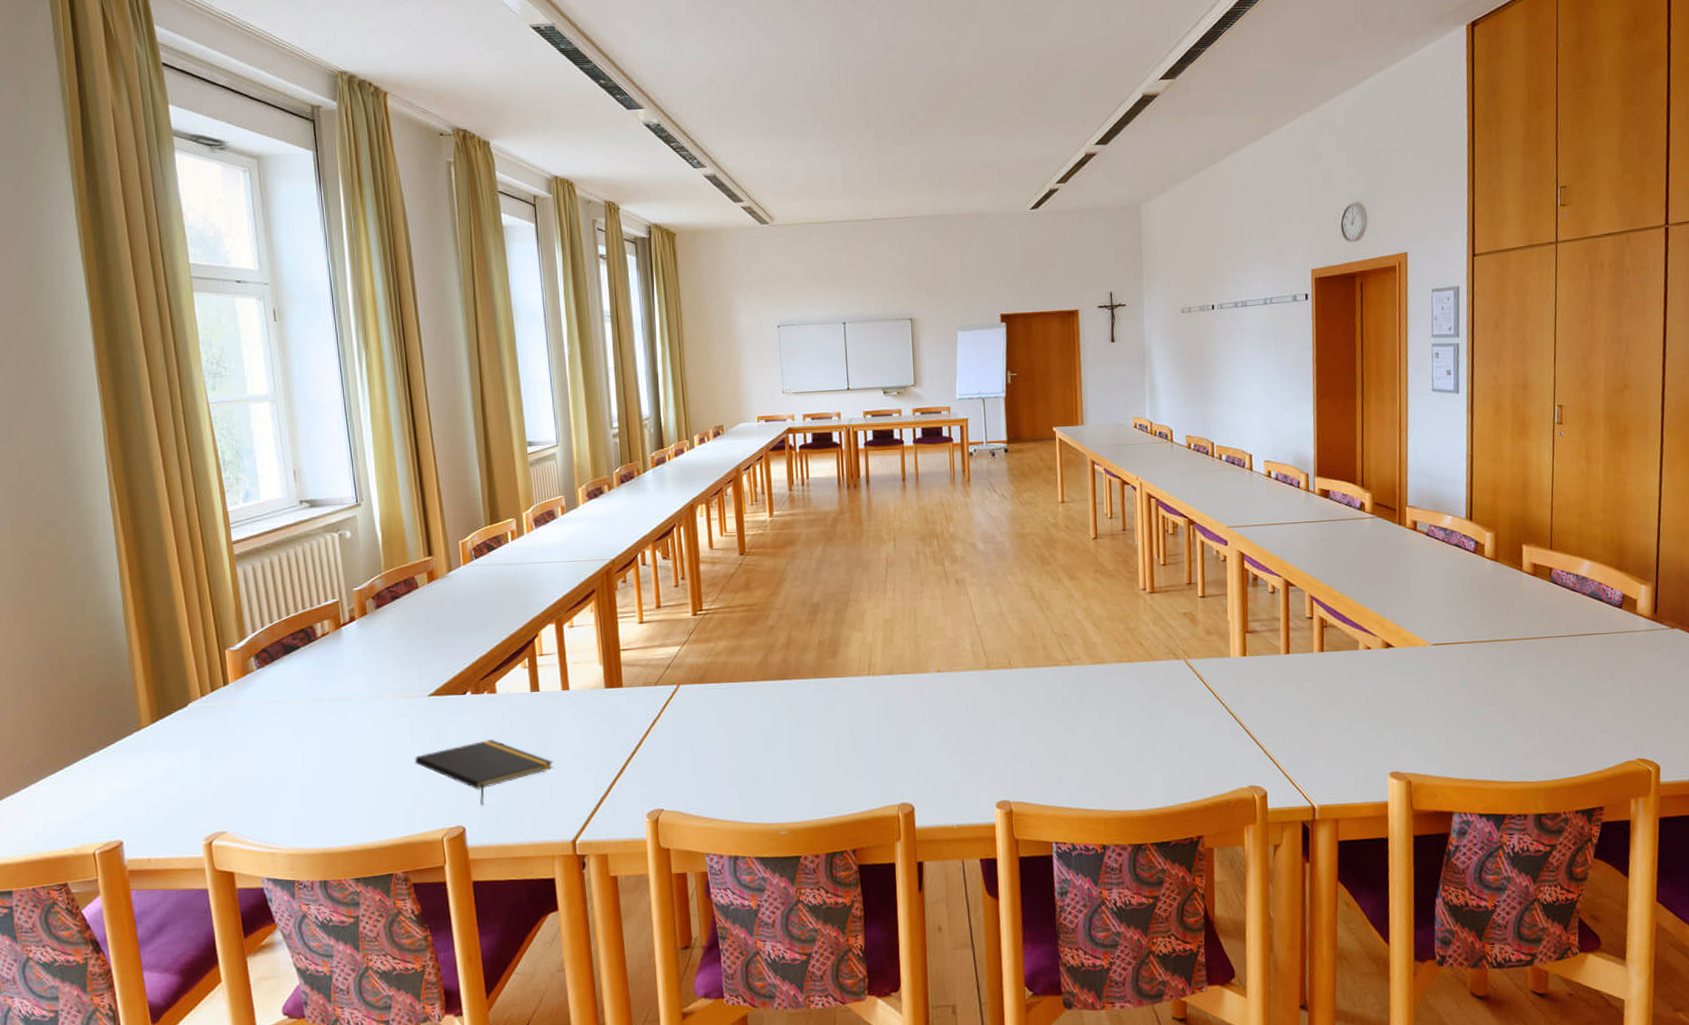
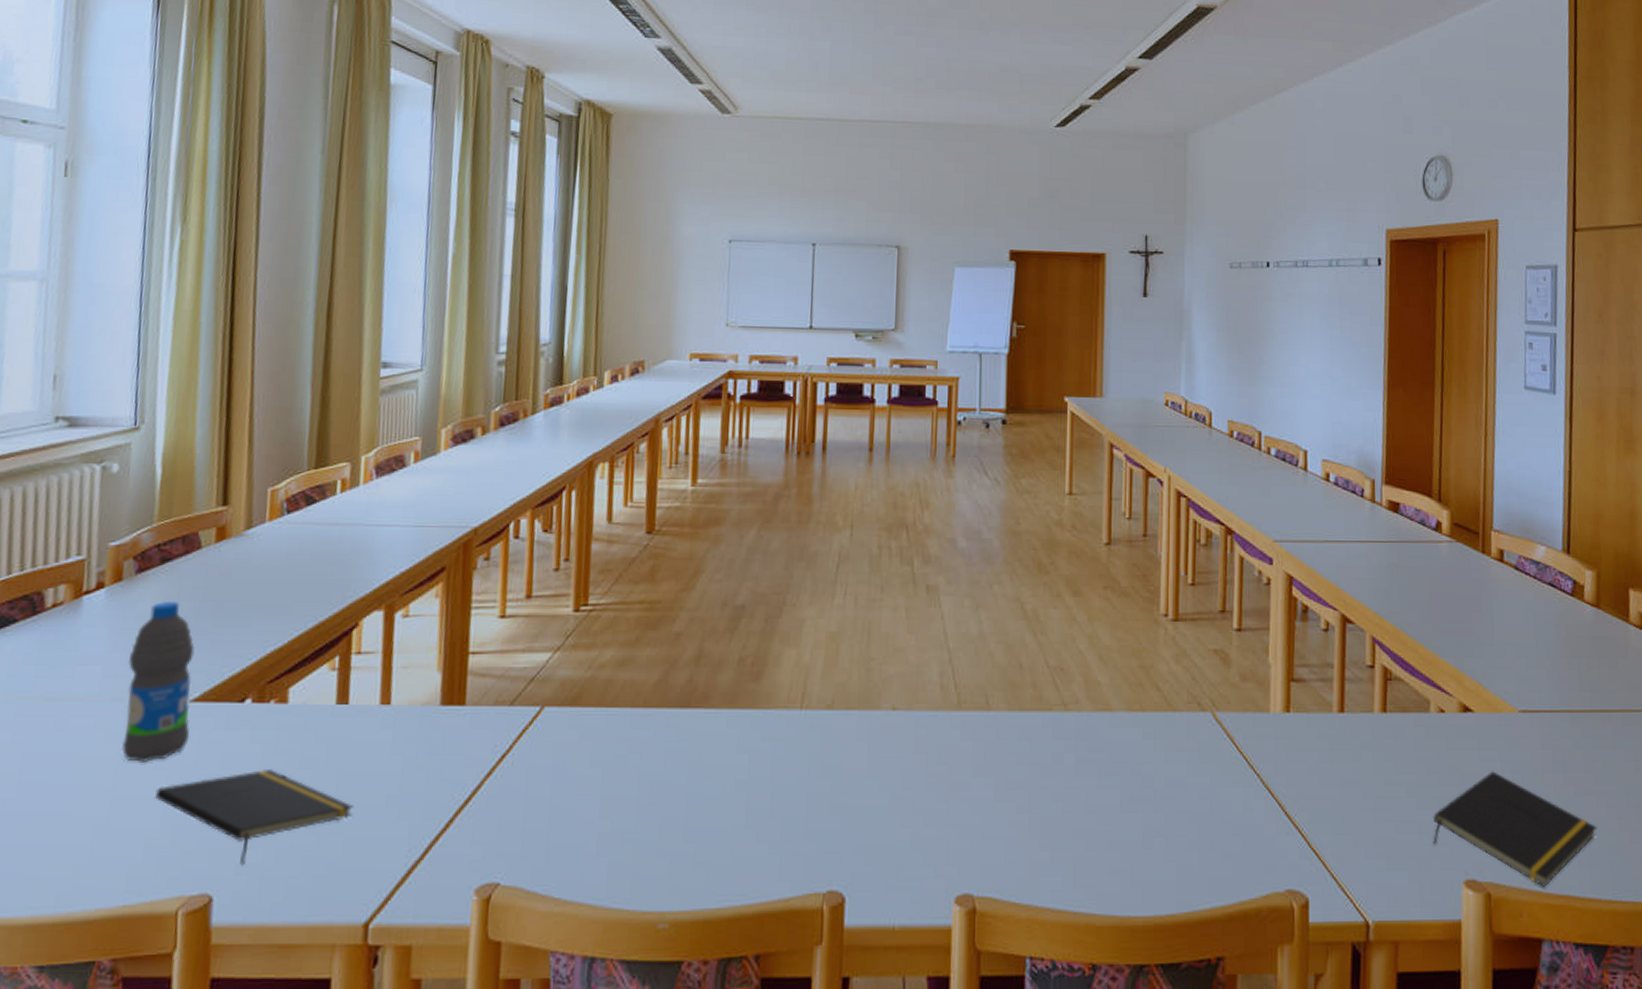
water bottle: none [380,626,432,740] -> present [121,600,195,762]
notepad: none [1364,691,1497,774] -> present [1433,771,1597,887]

